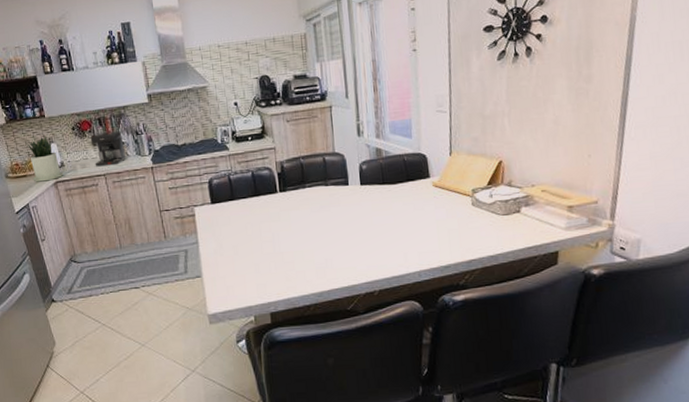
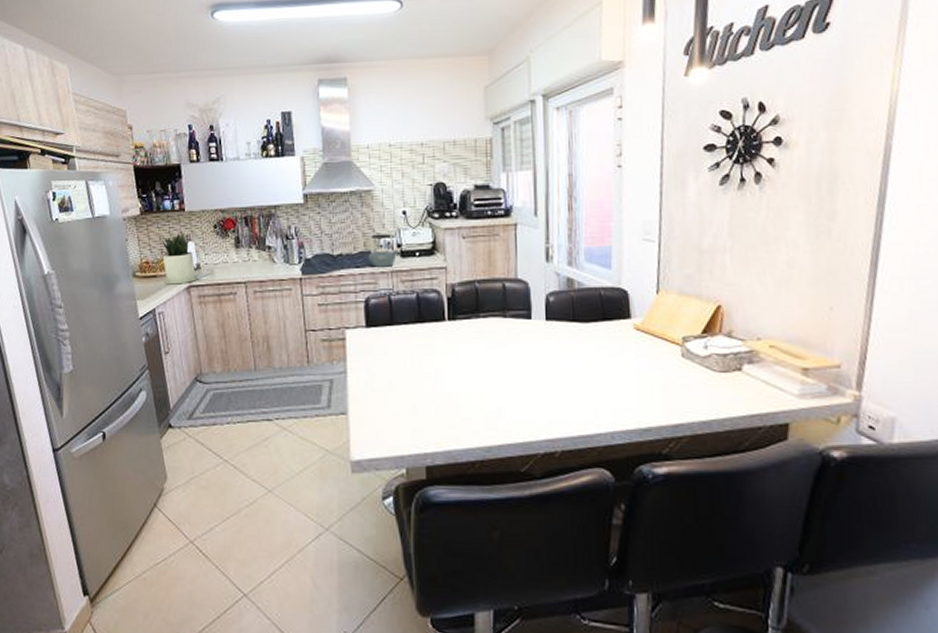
coffee maker: present [91,131,126,167] -> none [234,233,272,273]
kettle: none [207,123,236,153] -> present [368,234,401,268]

